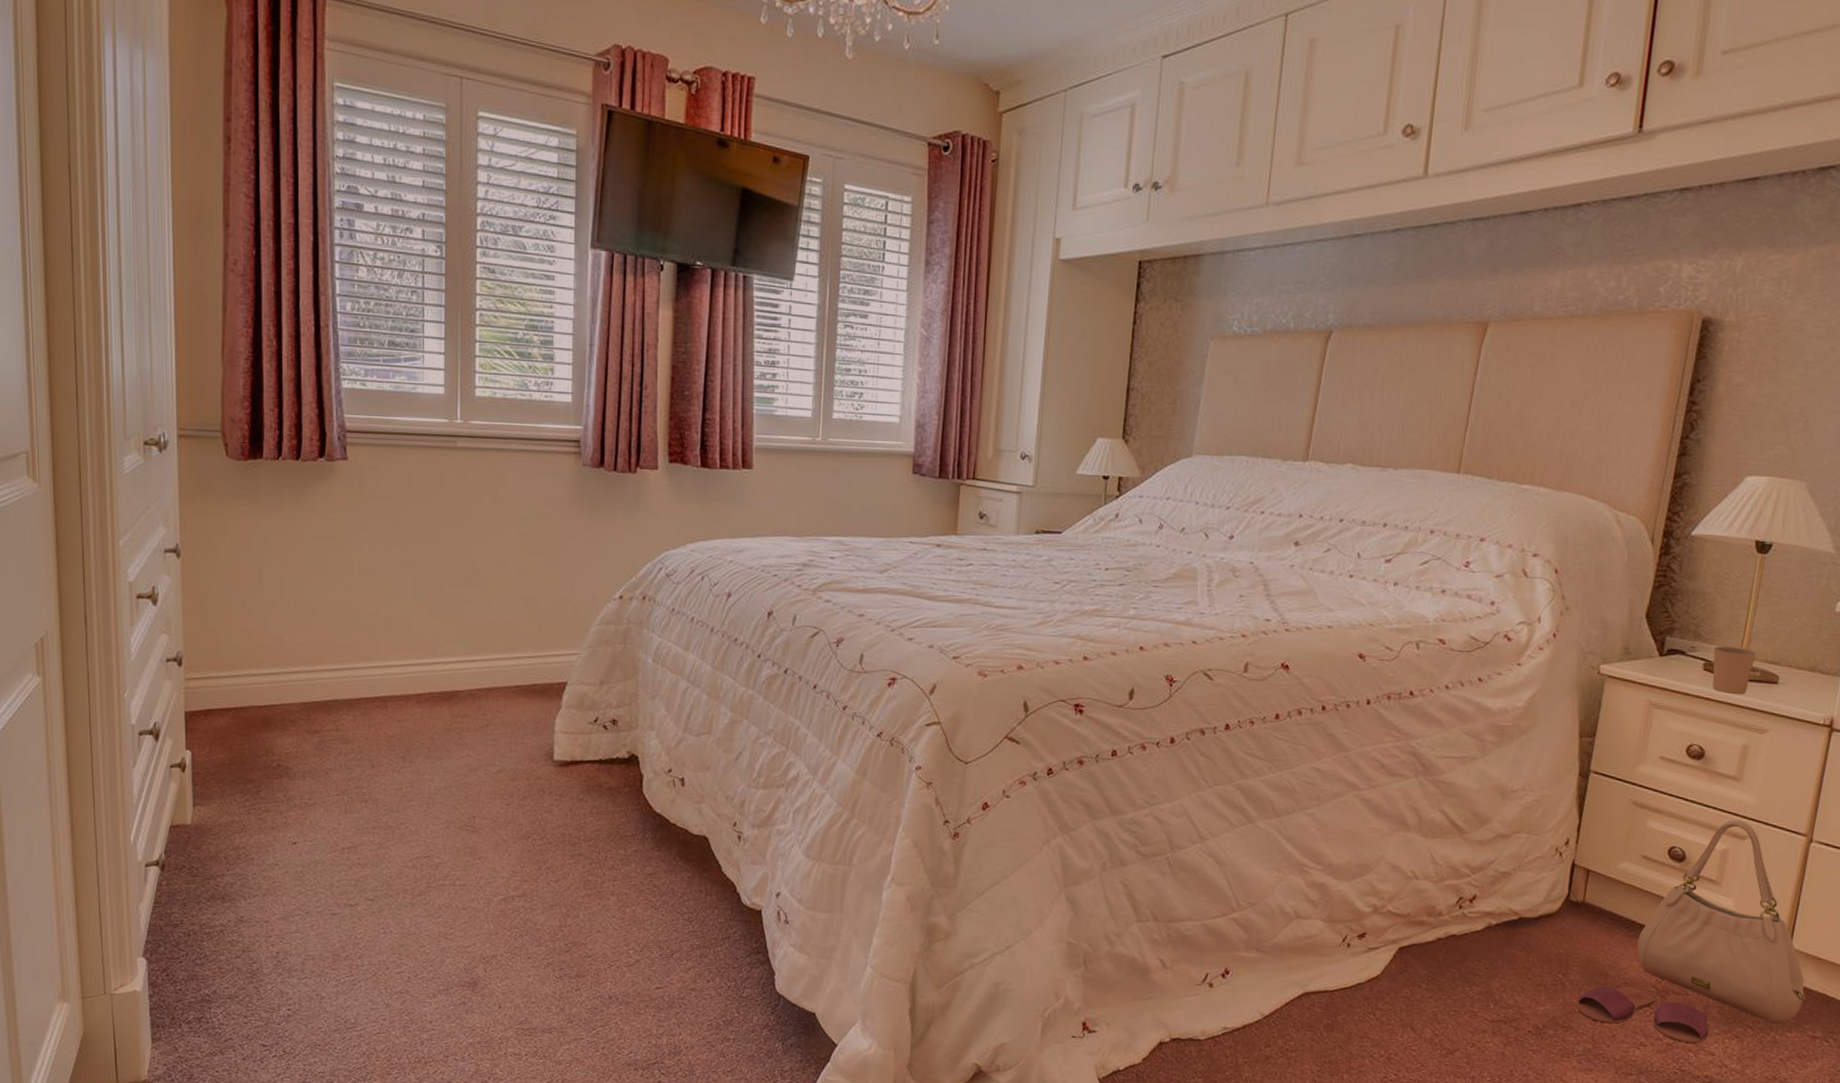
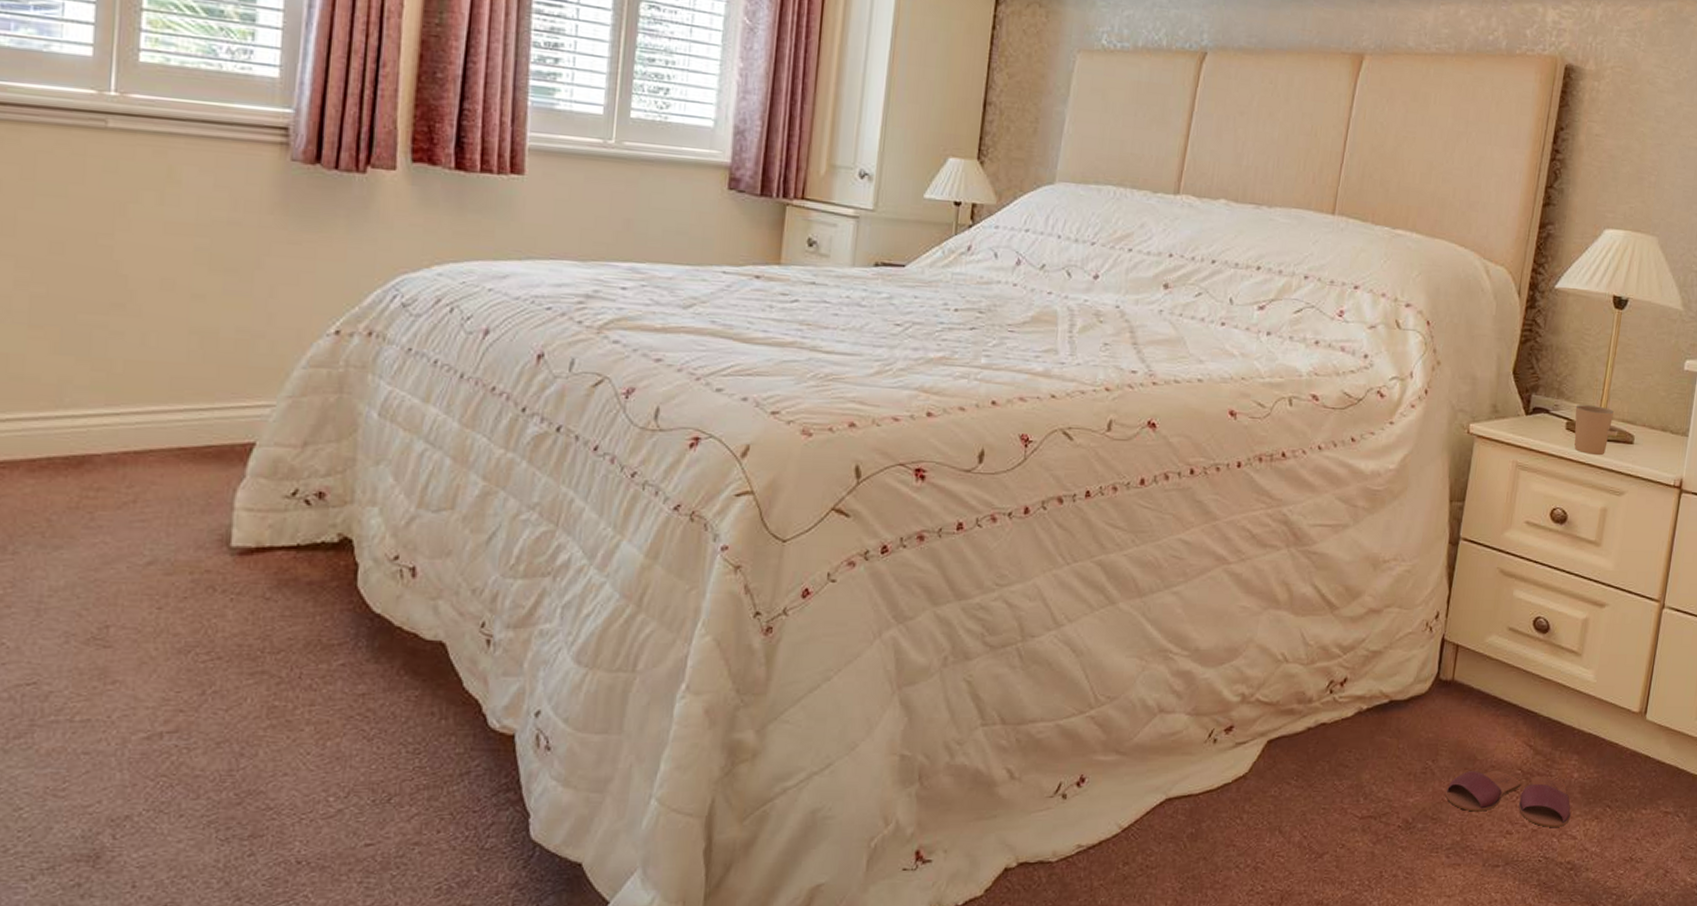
handbag: present [1637,820,1806,1024] -> none [1503,587,1659,801]

